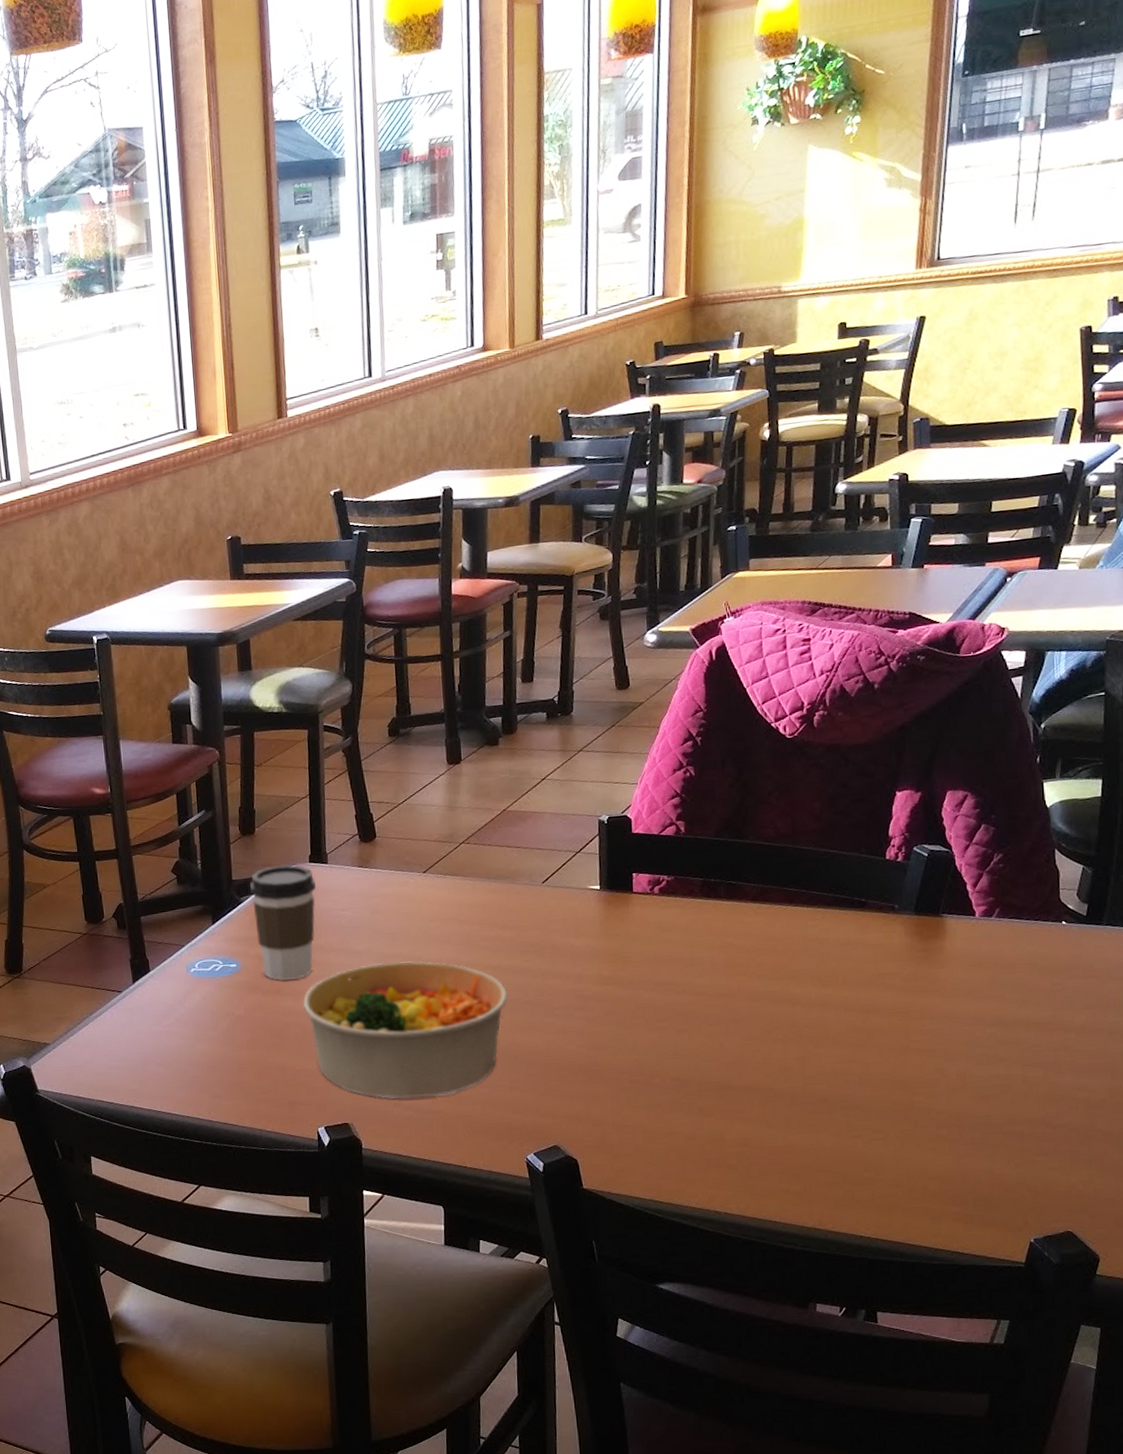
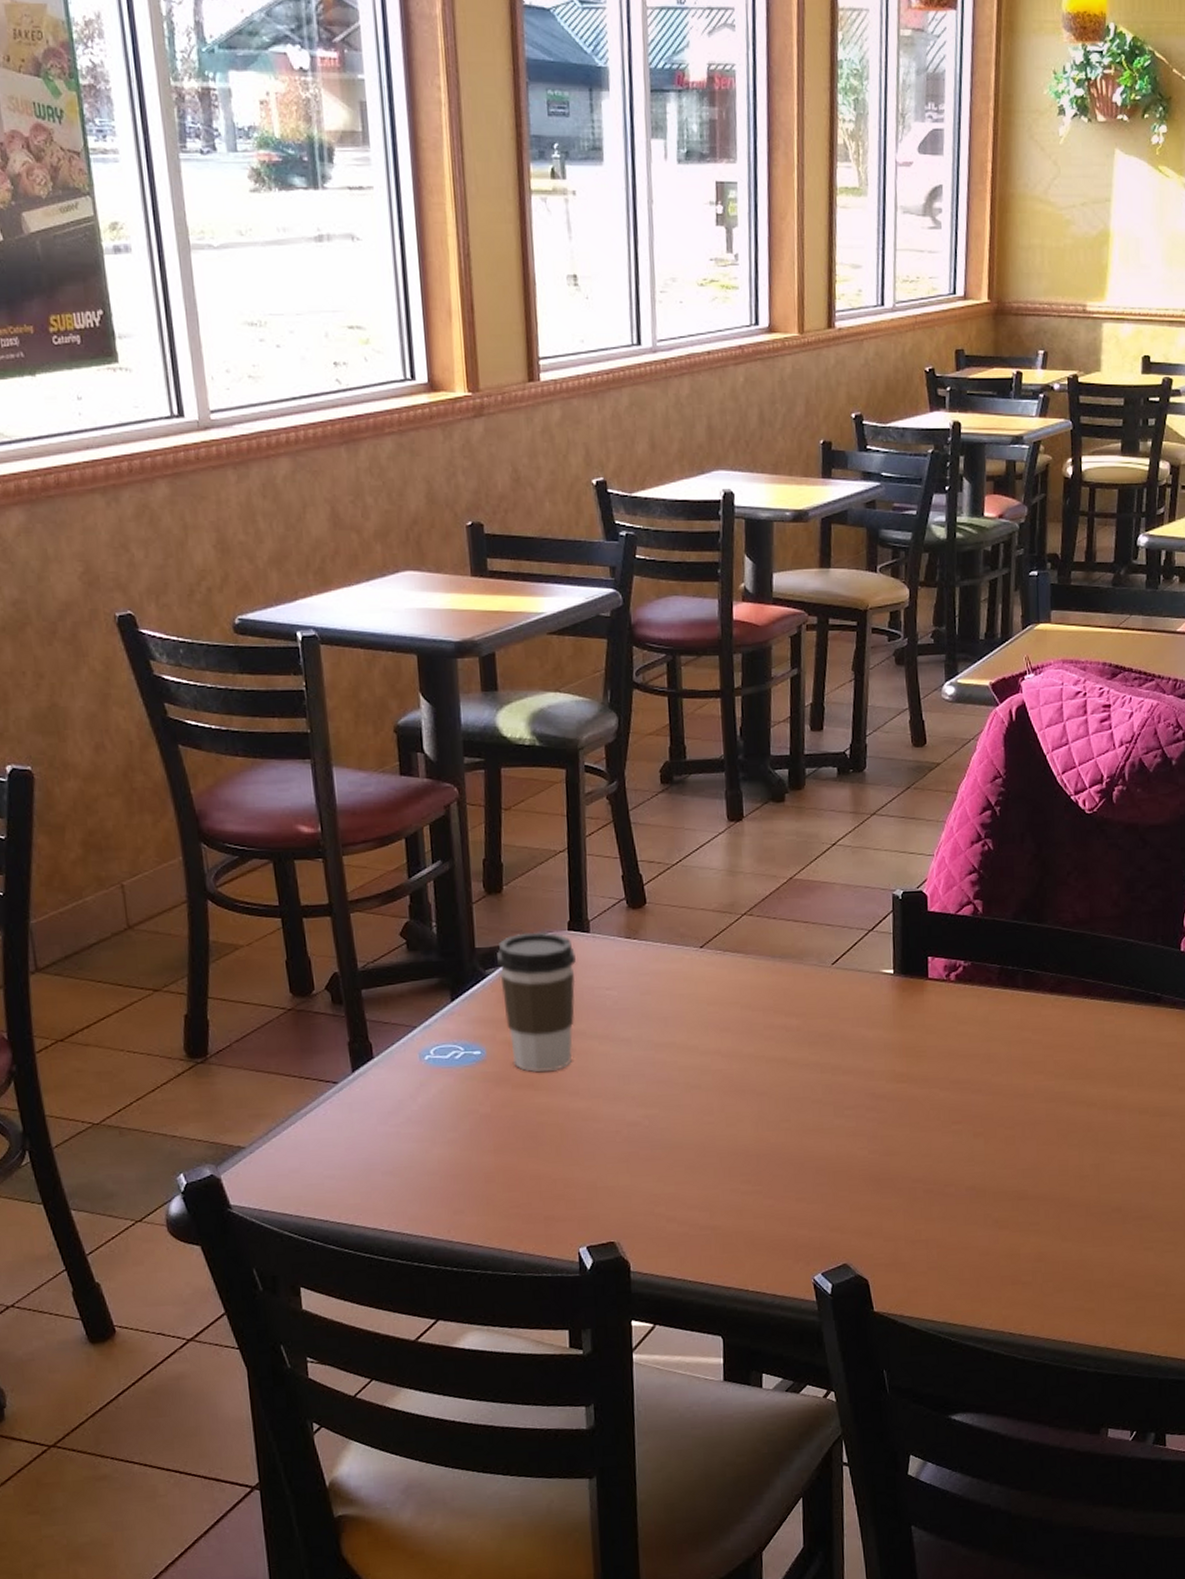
bowl: present [303,961,508,1099] -> none [561,1051,794,1213]

